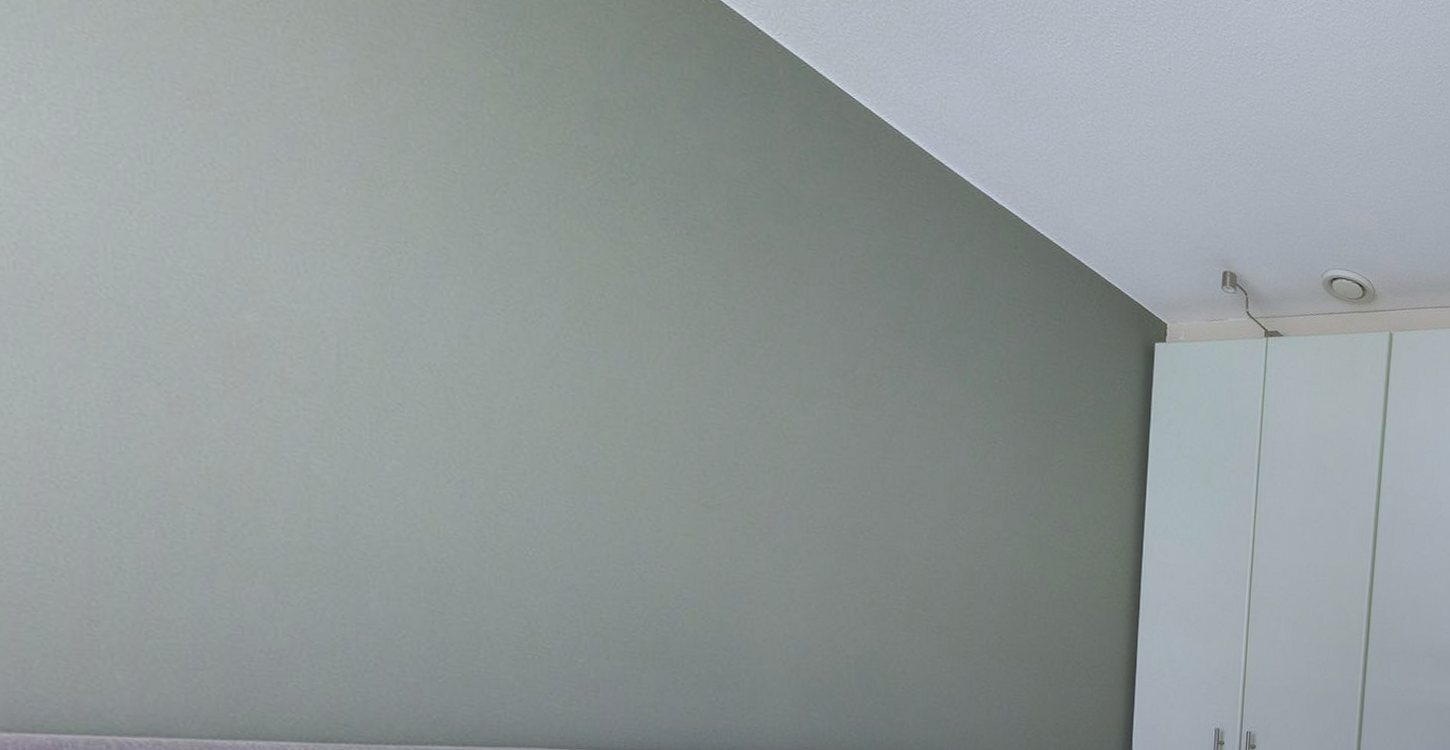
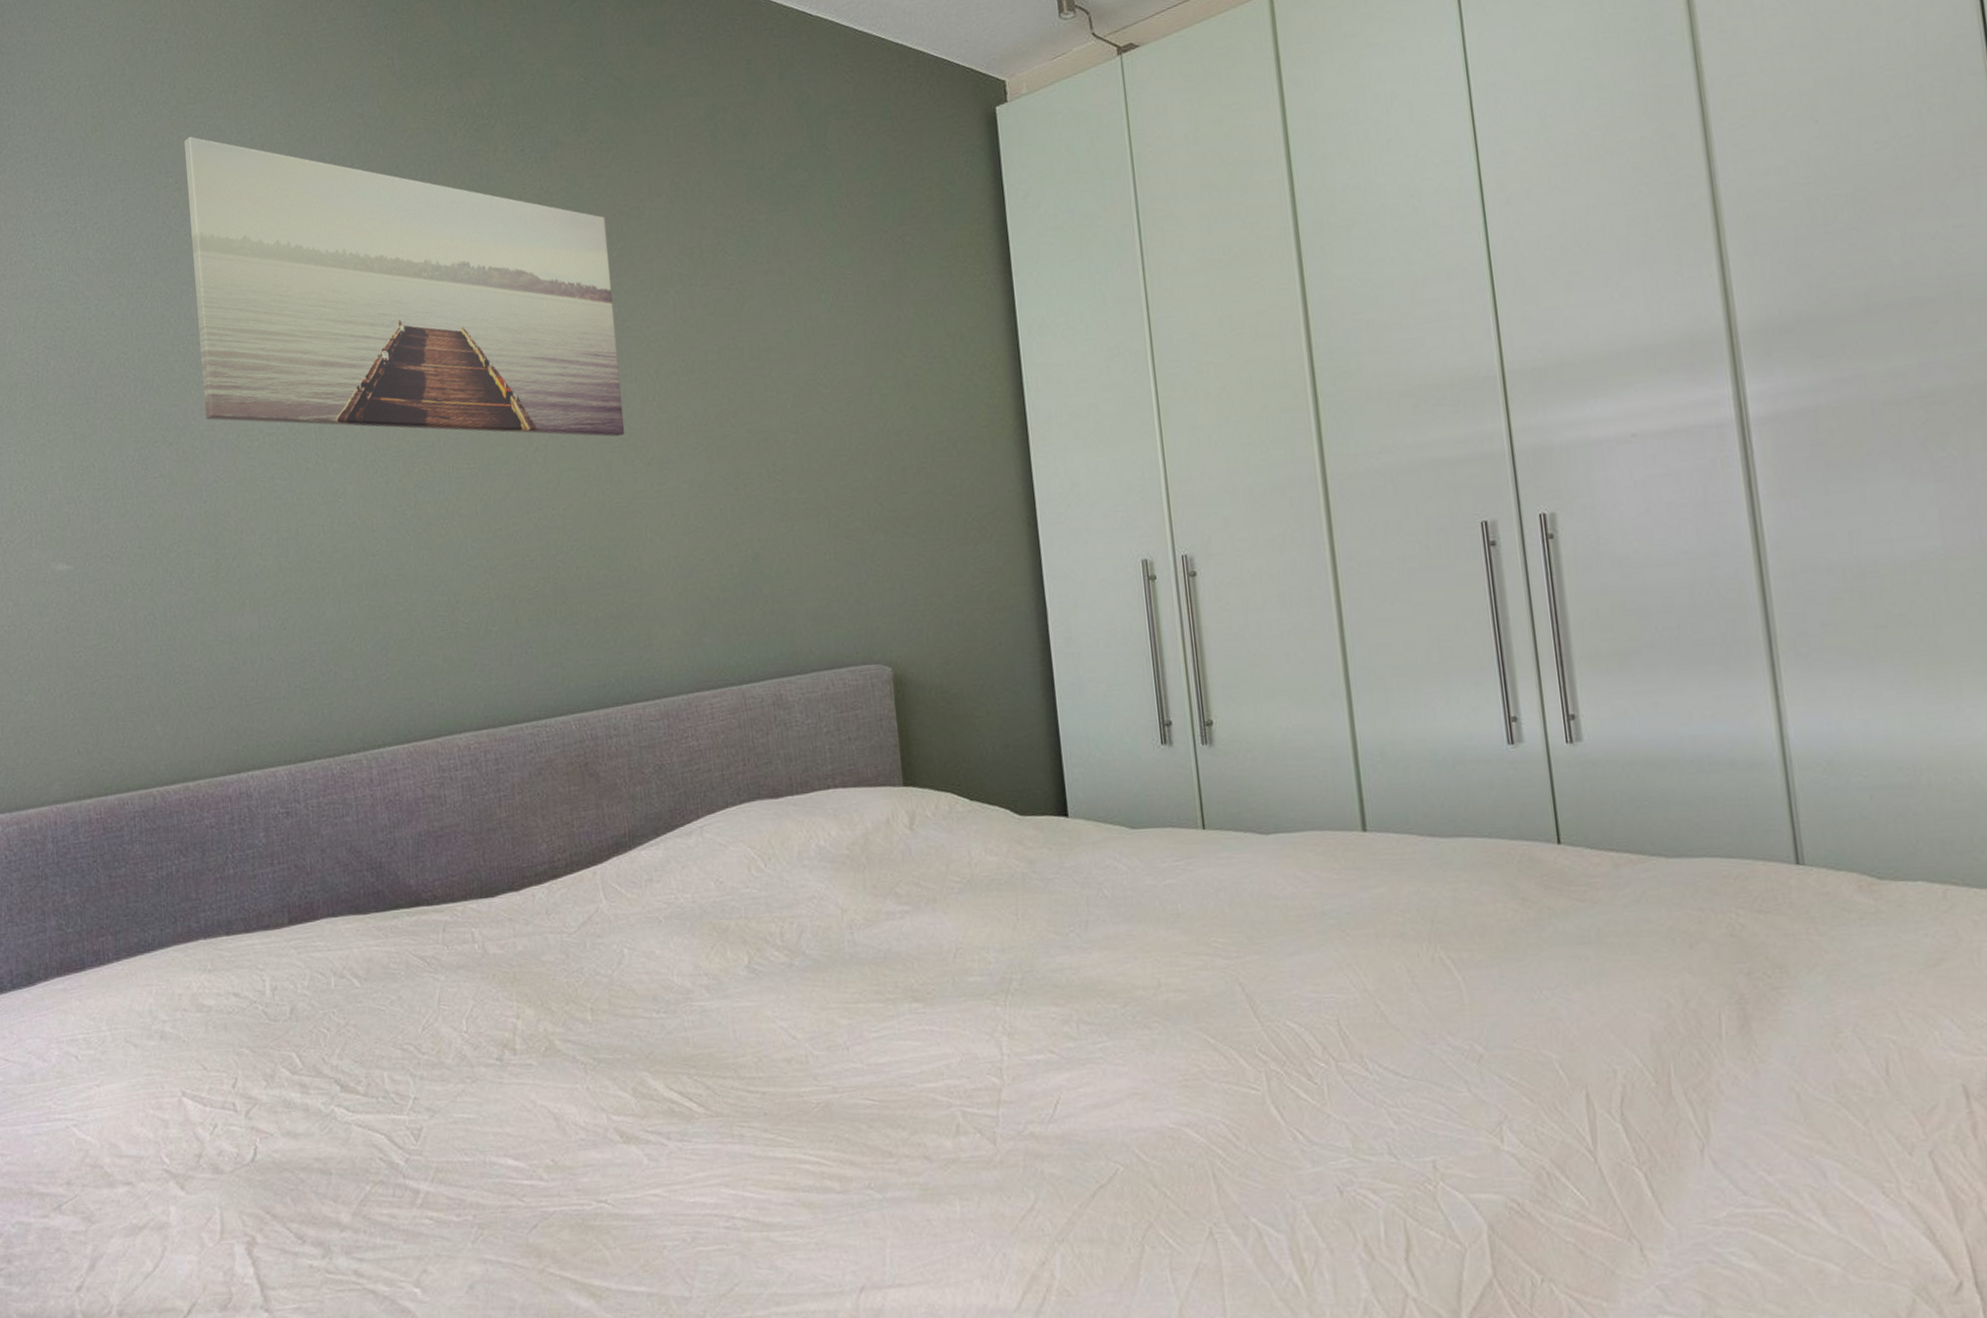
wall art: none [204,53,755,519] -> present [184,136,625,437]

